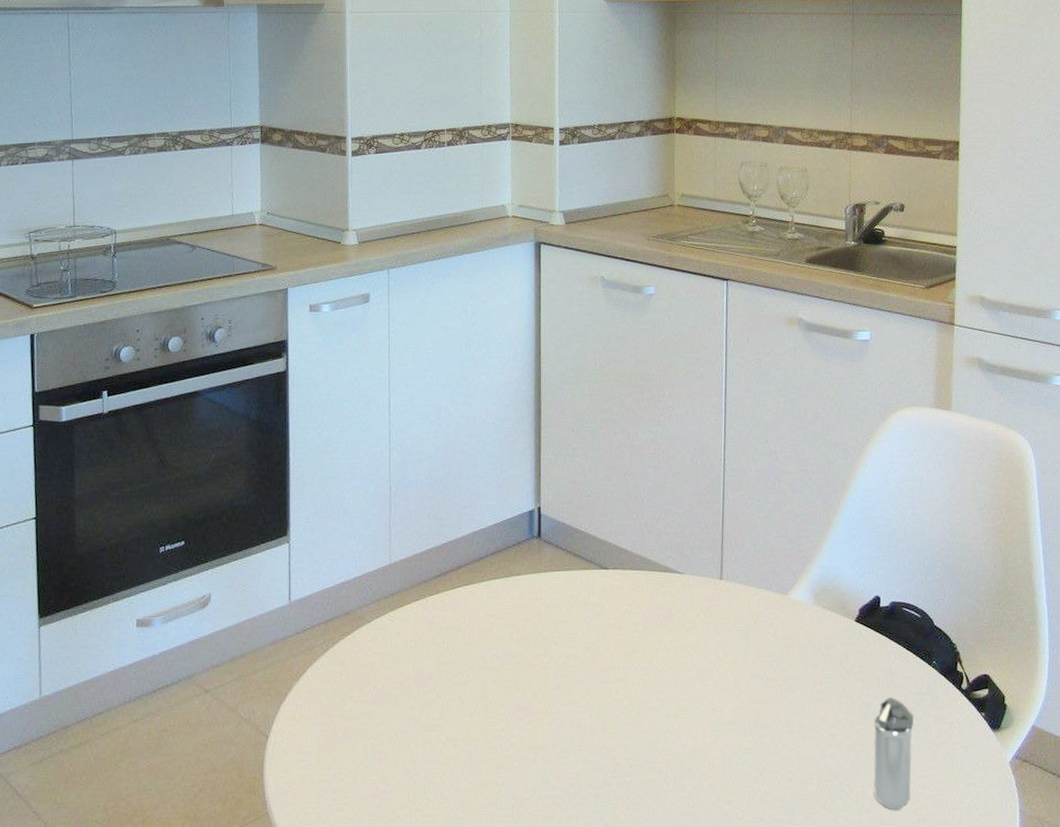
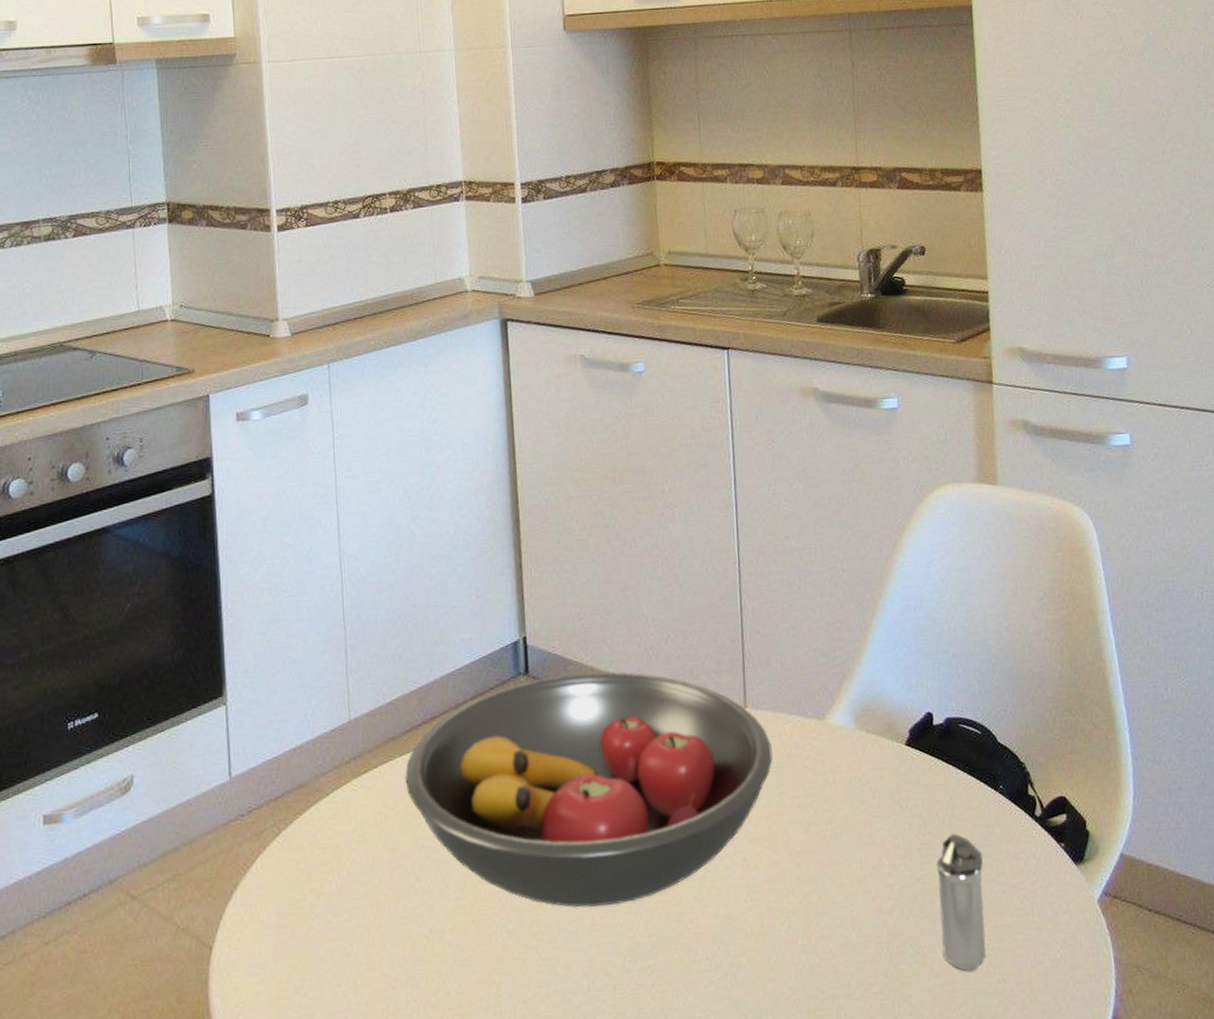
fruit bowl: none [433,541,741,731] -> present [405,671,773,908]

